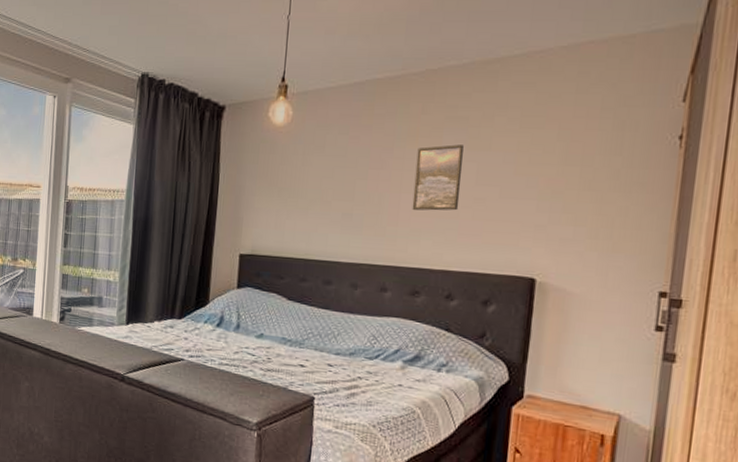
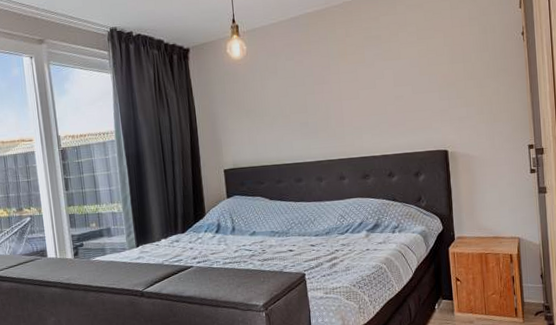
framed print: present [412,144,464,211] -> none [348,57,386,112]

